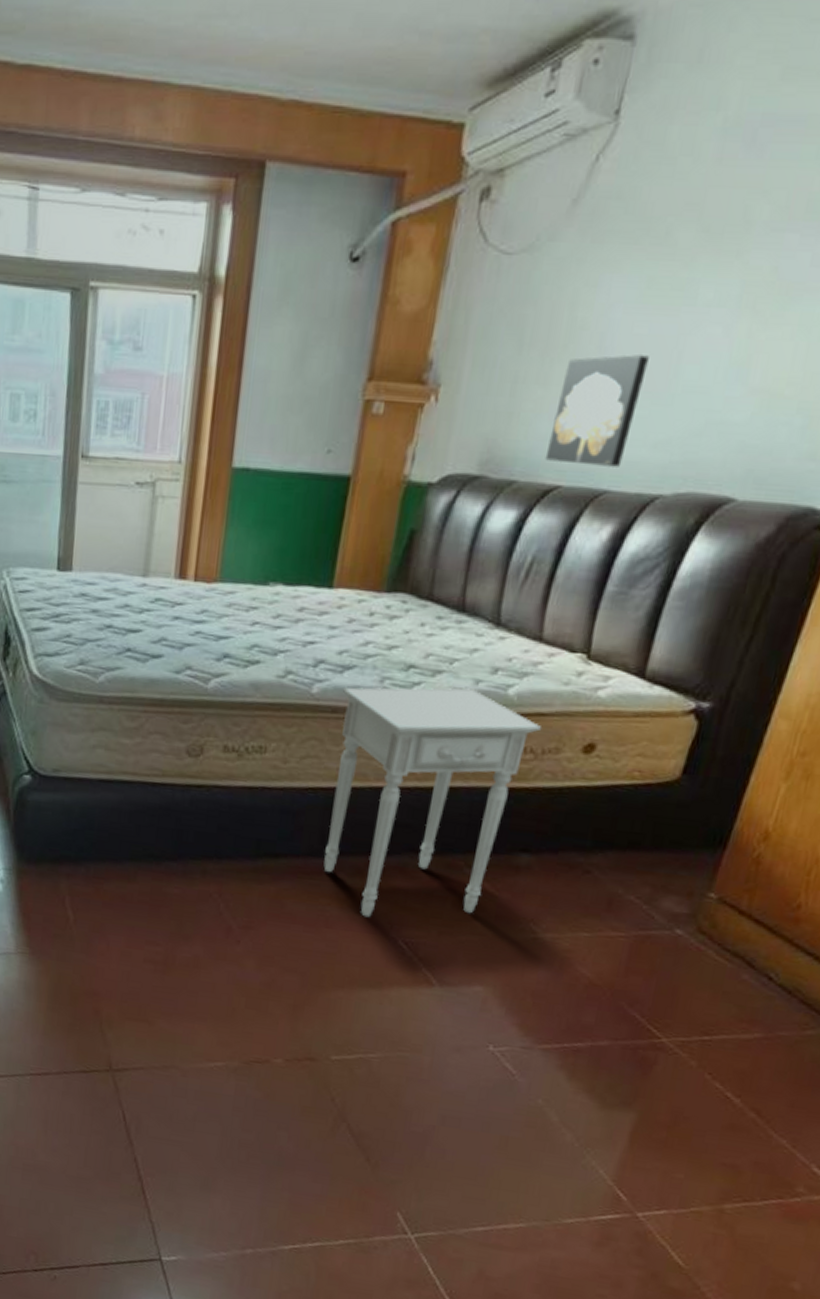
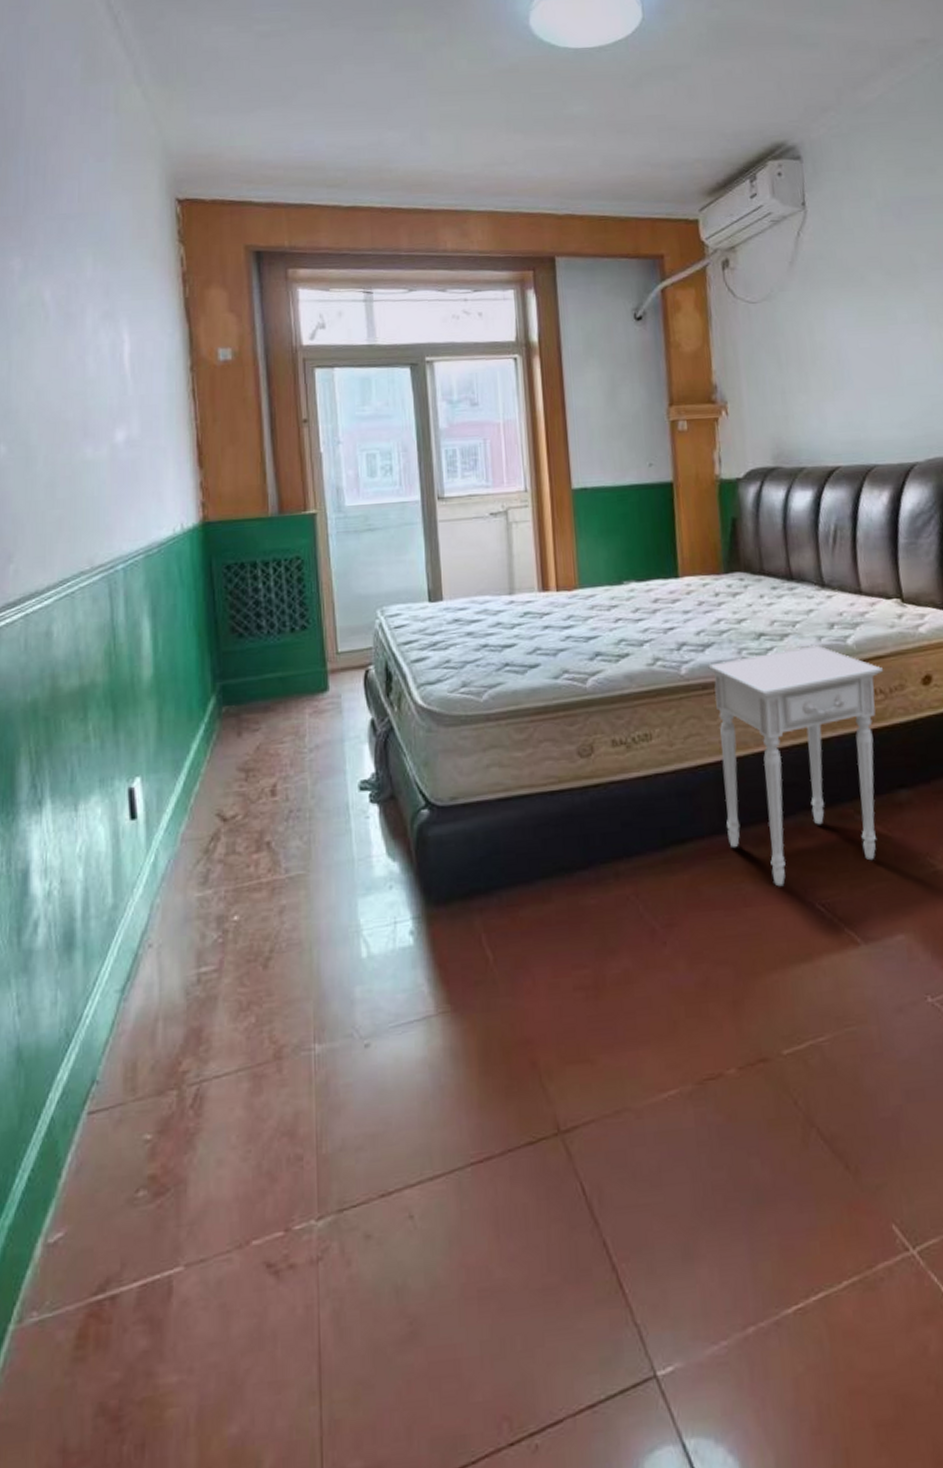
wall art: present [545,355,649,467] -> none [818,362,881,448]

